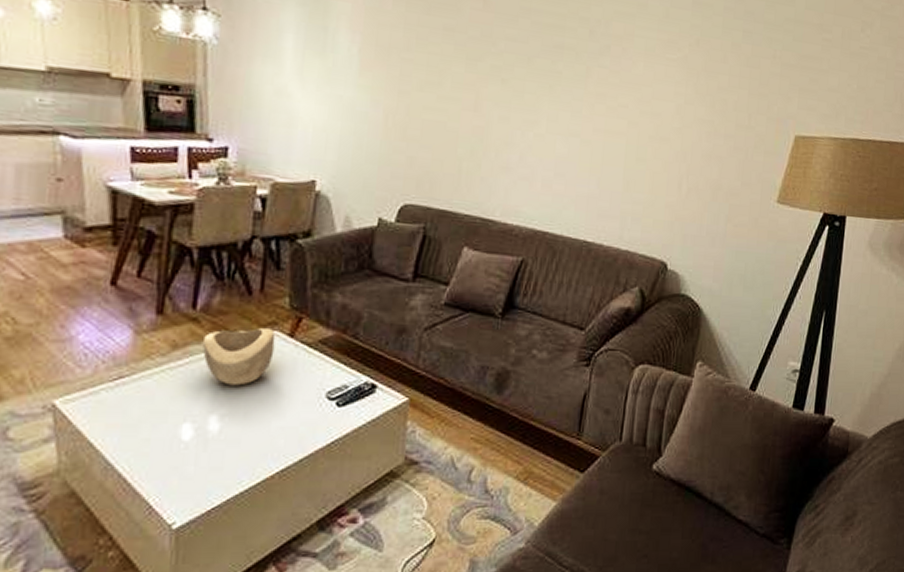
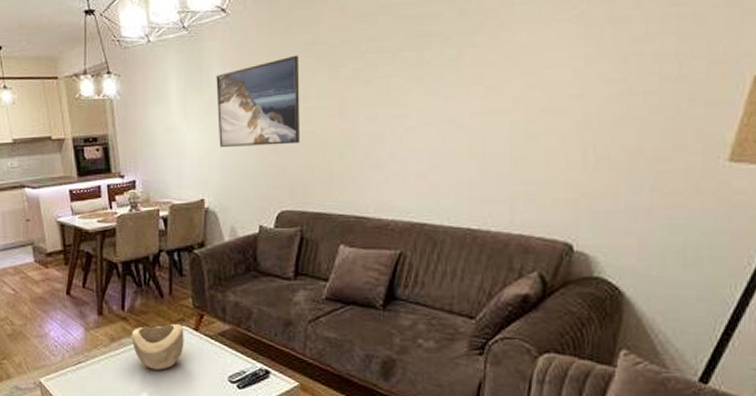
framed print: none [339,37,437,133] -> present [216,55,300,147]

